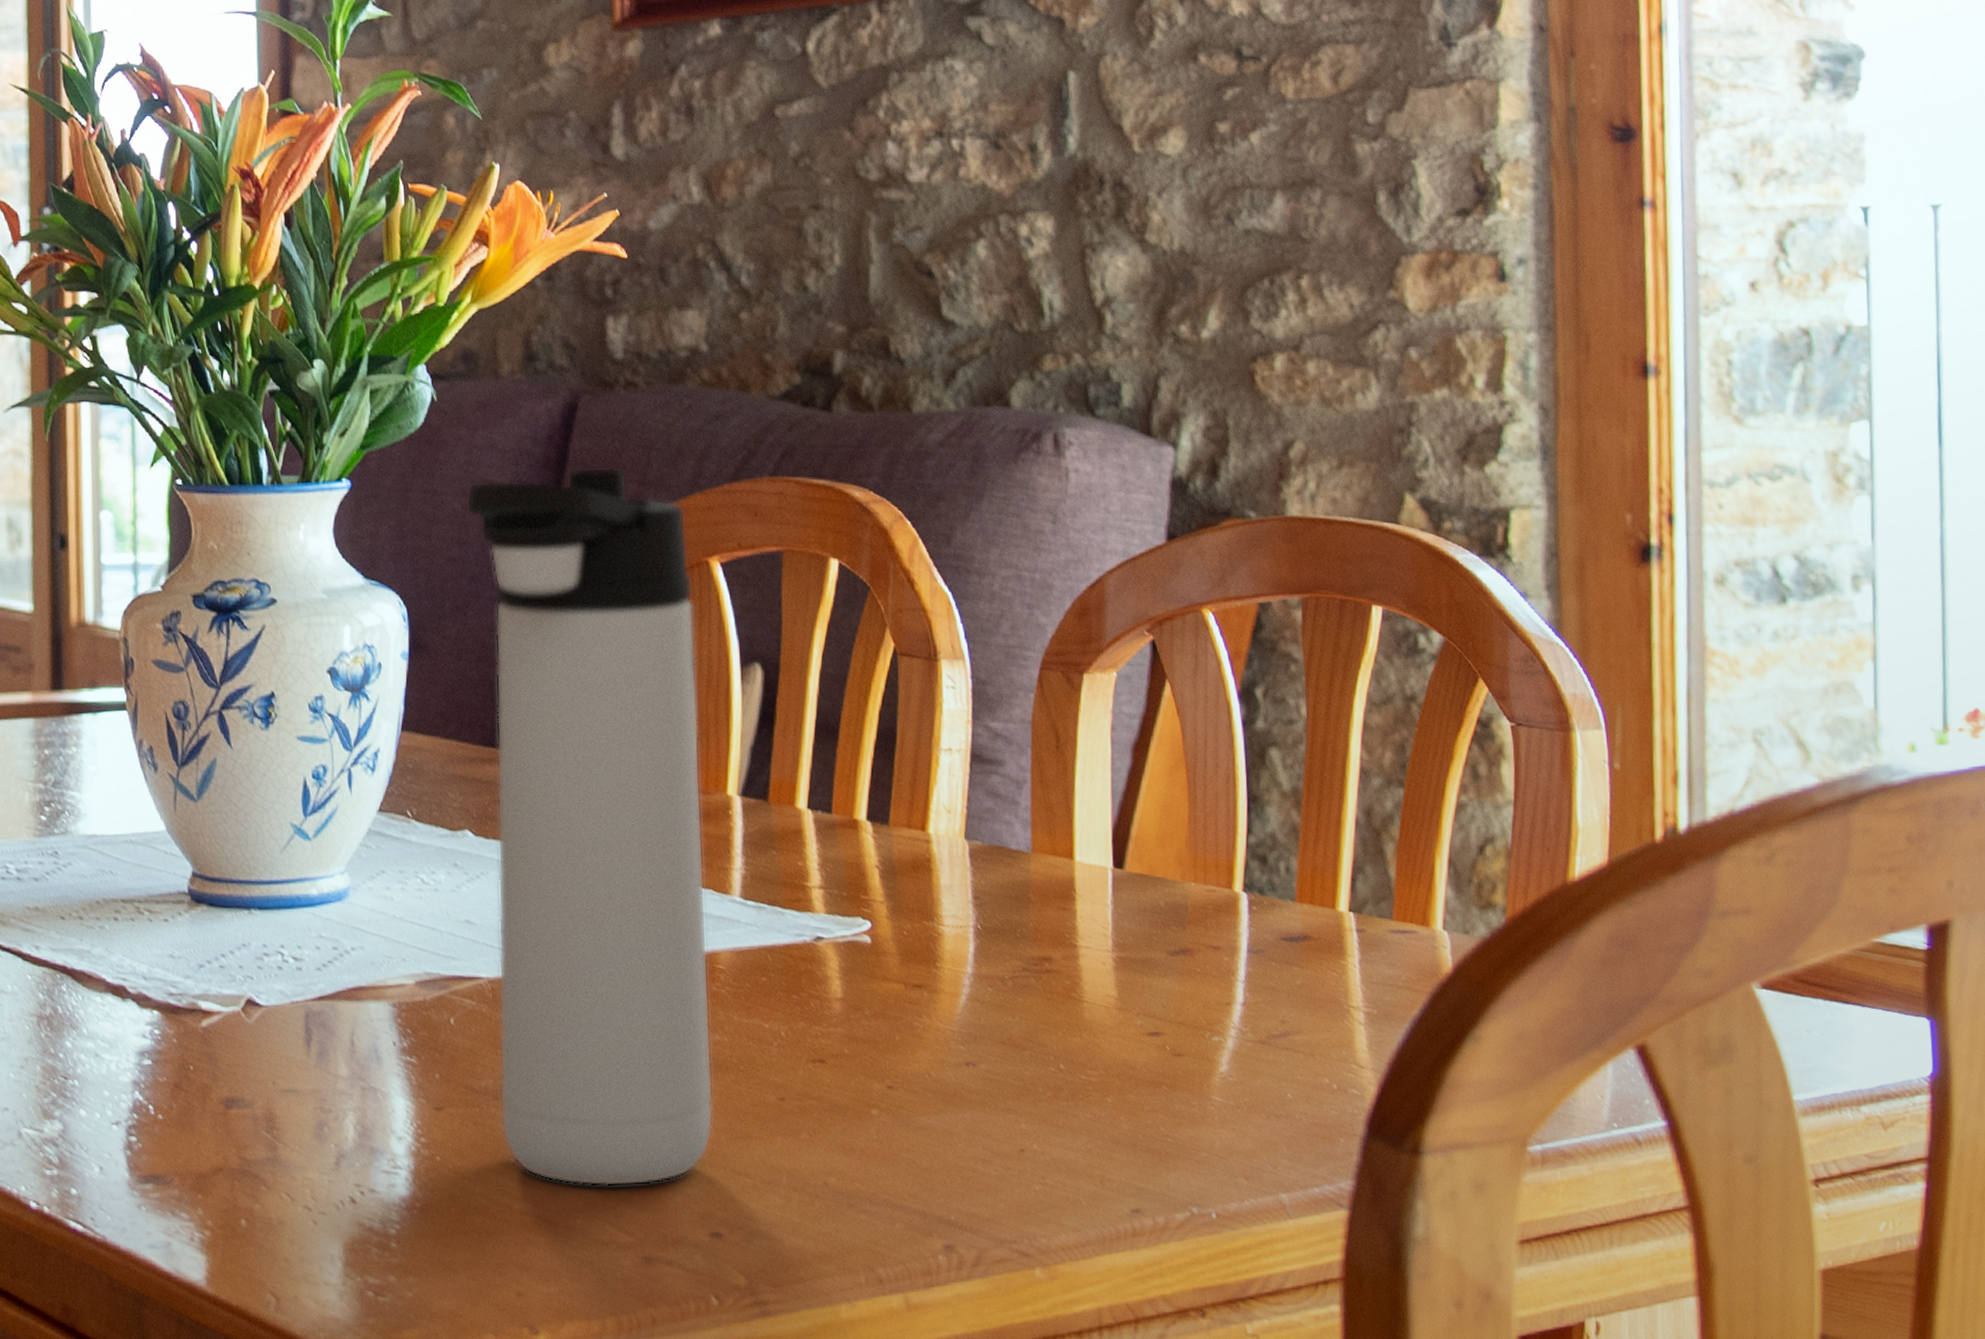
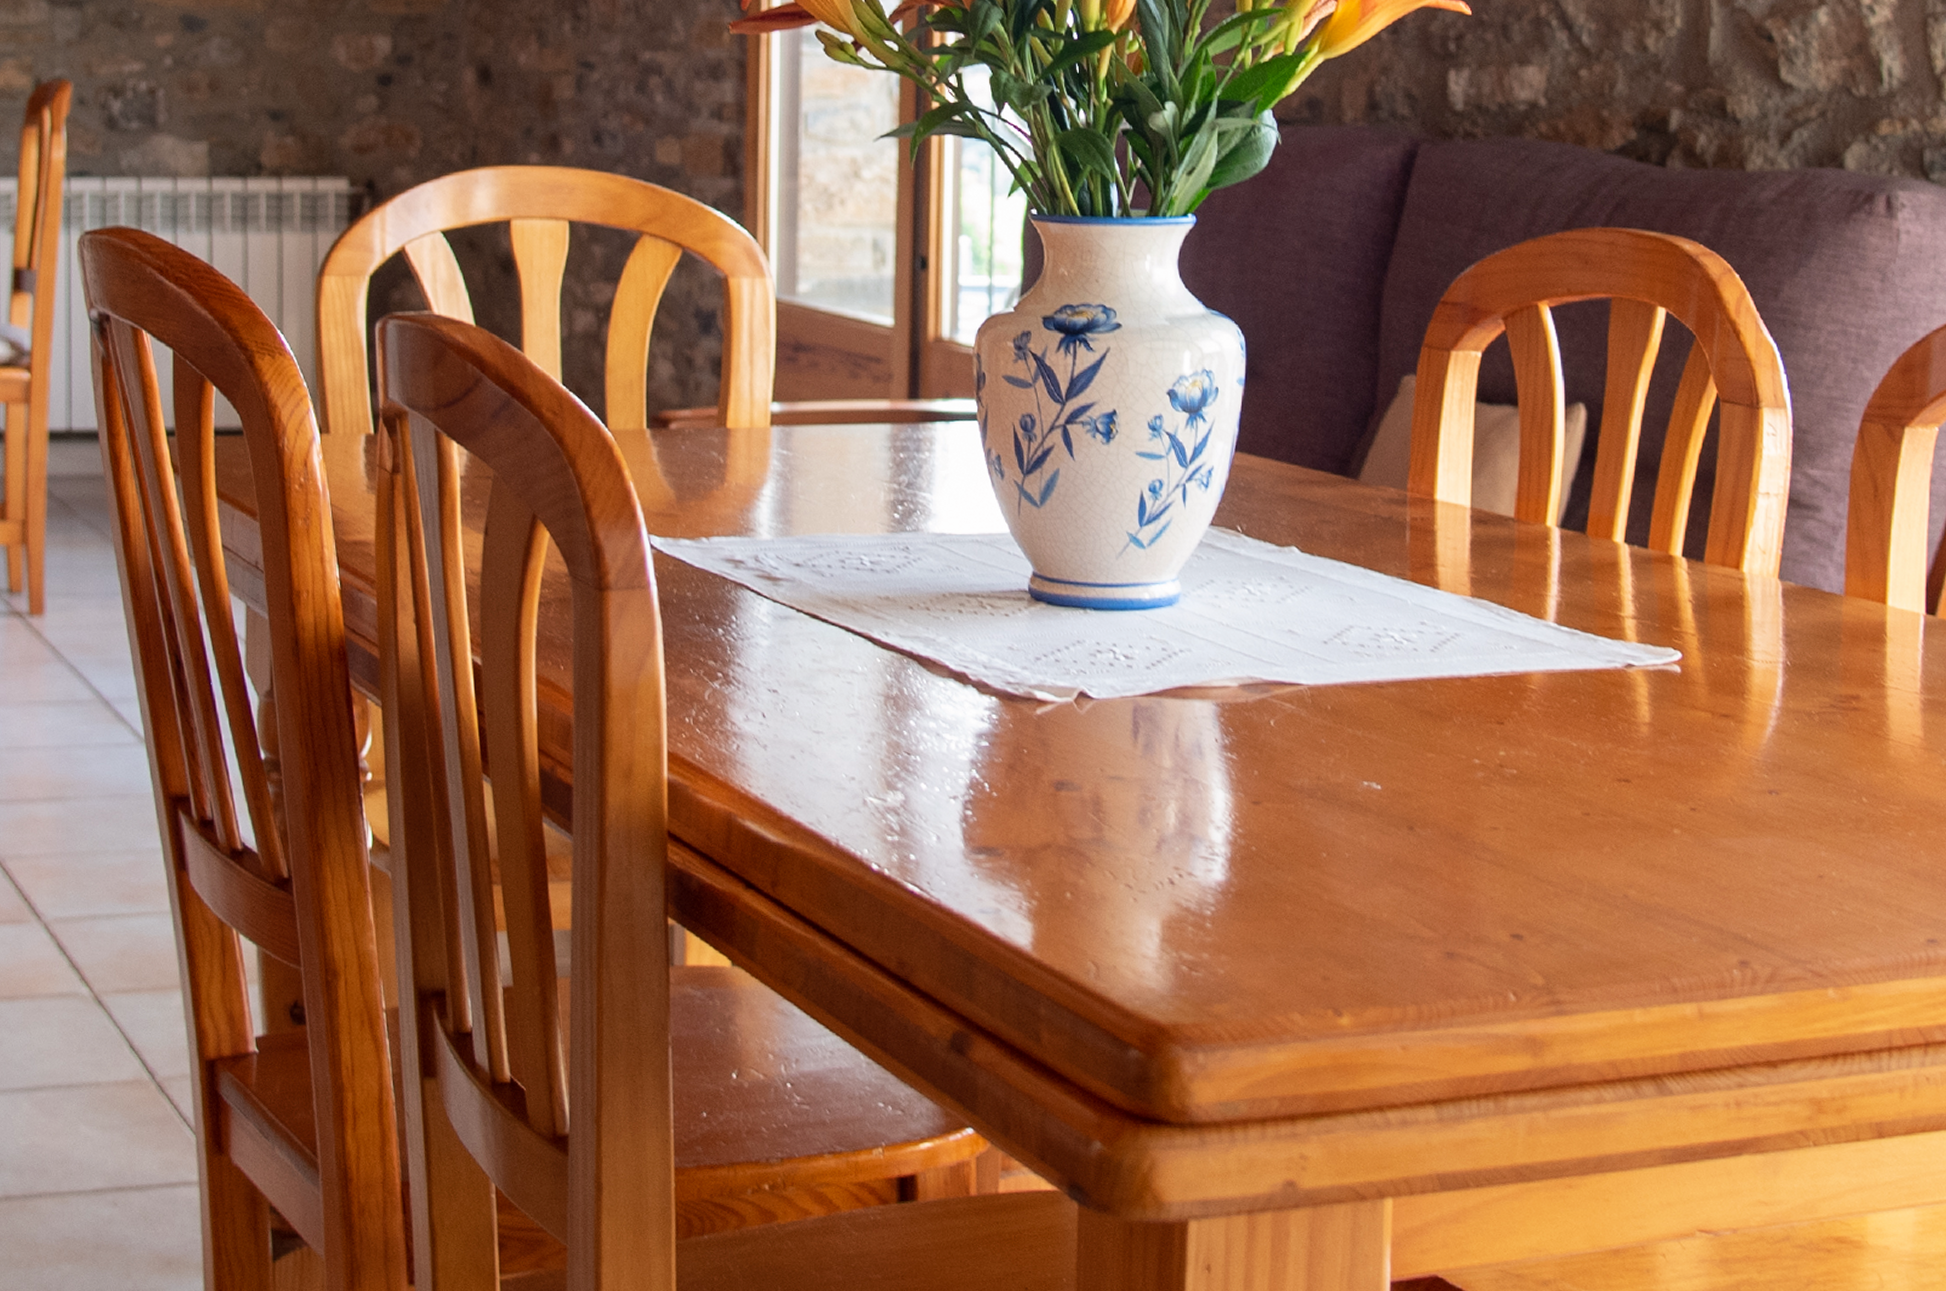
thermos bottle: present [465,467,714,1187] -> none [1305,212,1521,885]

